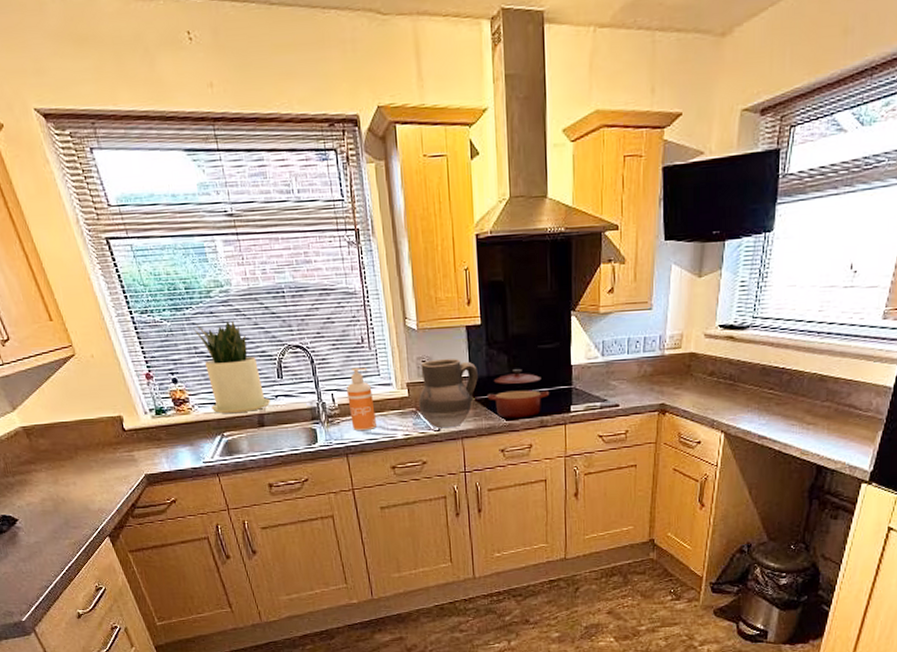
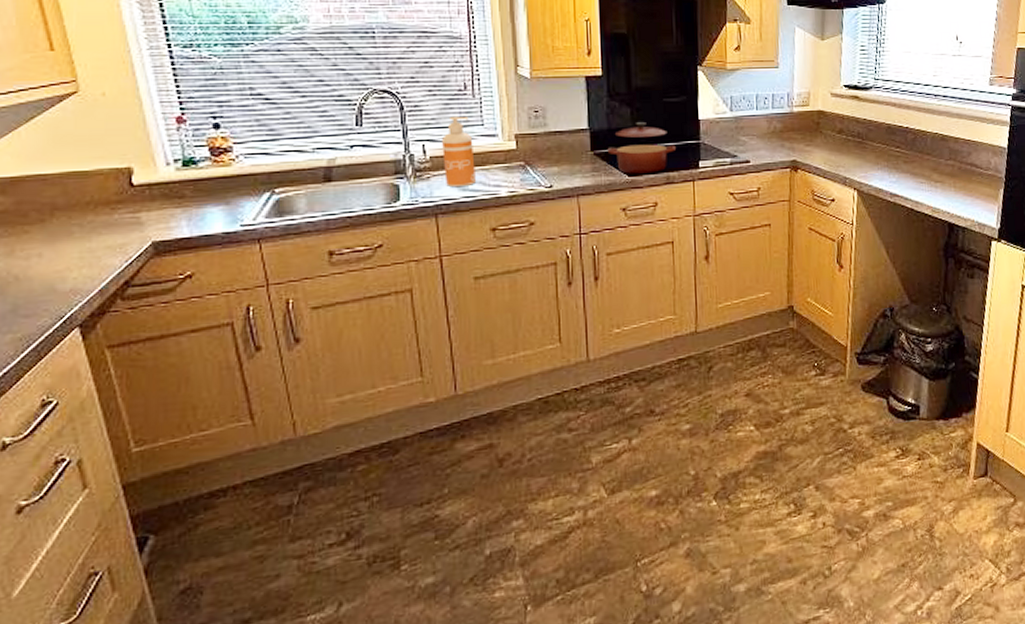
planter: present [193,321,271,414] -> none [252,61,344,167]
ceramic jug: present [419,359,478,429] -> none [529,110,598,185]

